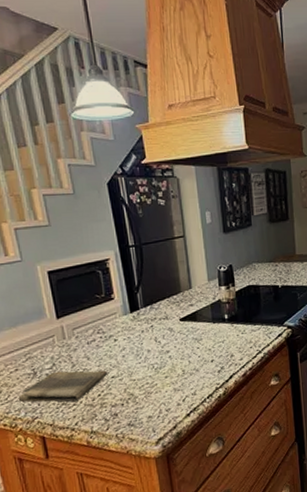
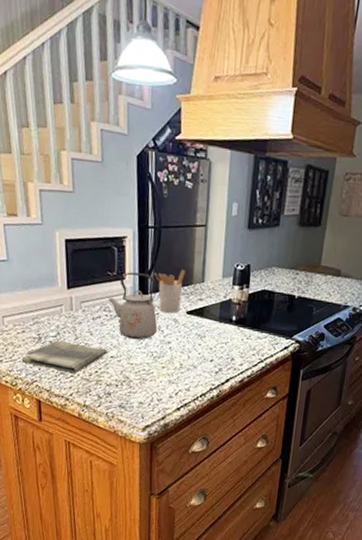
kettle: none [100,290,155,356] -> present [108,272,158,340]
utensil holder: none [142,280,173,324] -> present [155,270,186,313]

